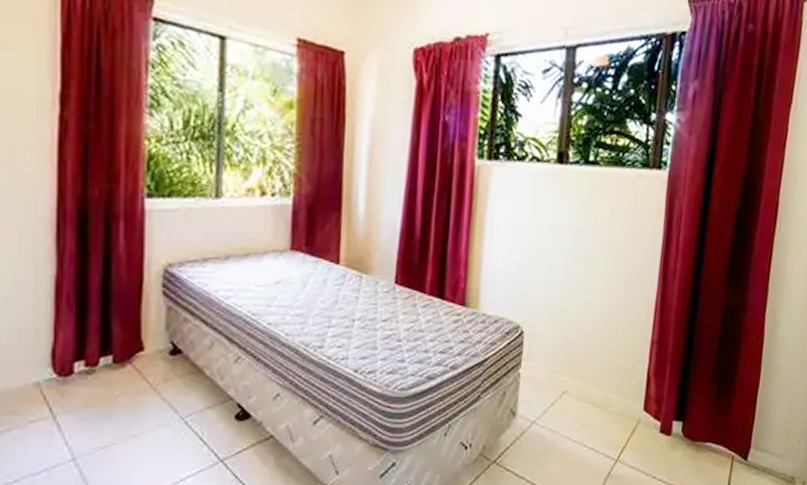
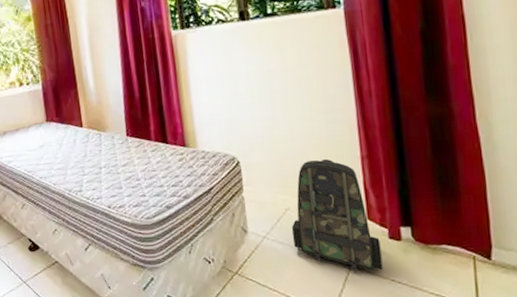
backpack: none [563,338,651,467] -> present [291,158,383,272]

